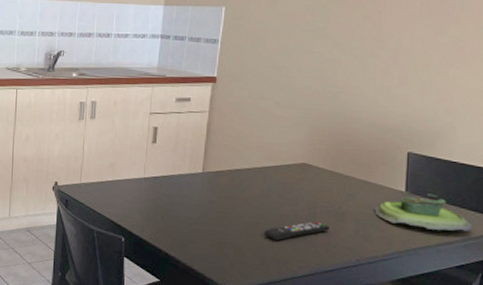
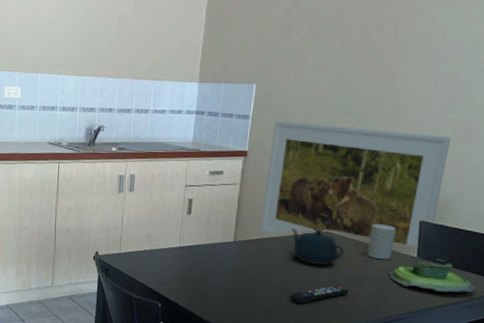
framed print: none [232,45,441,181] -> present [261,120,451,247]
teapot: none [265,159,324,199] -> present [291,228,345,265]
cup: none [349,155,382,195] -> present [367,224,397,260]

